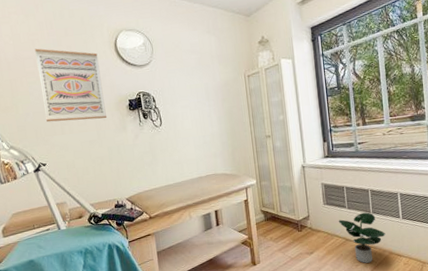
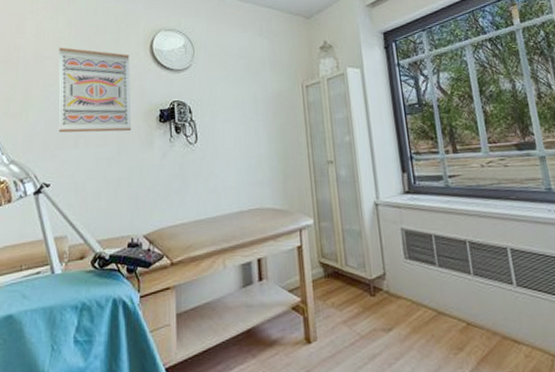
potted plant: present [338,212,386,263] -> none [426,273,495,351]

